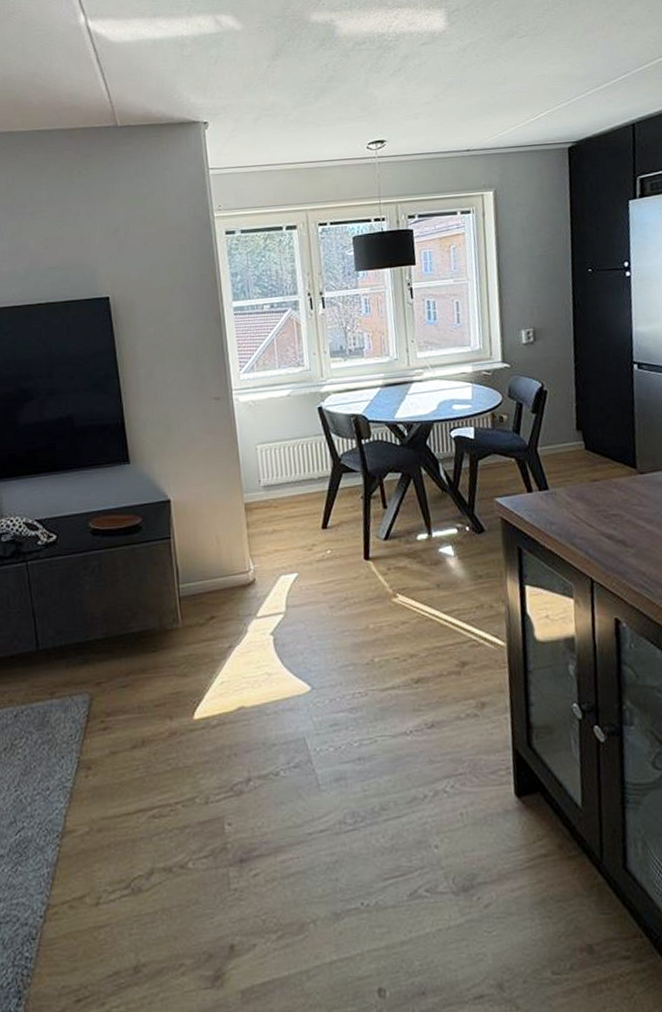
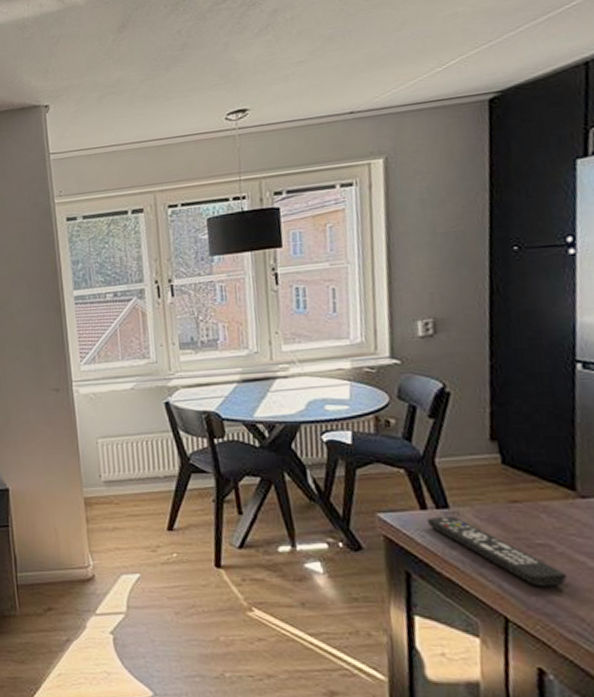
remote control: none [532,496,633,550] -> present [426,516,568,587]

